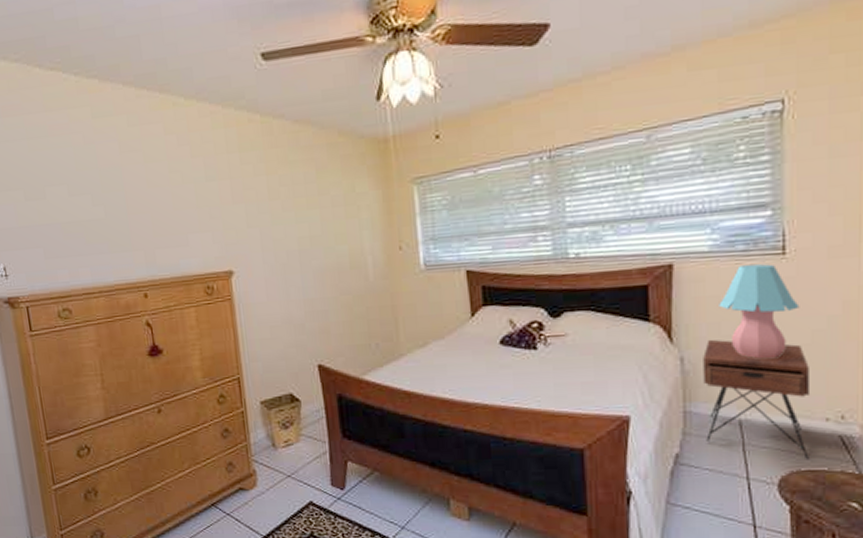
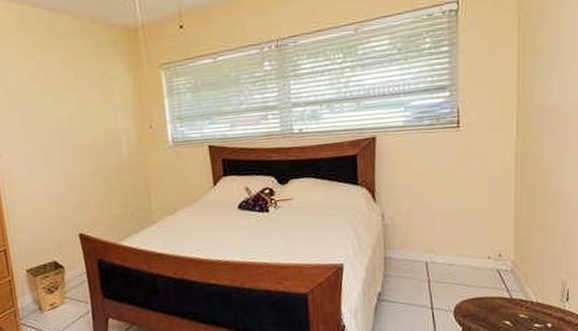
nightstand: present [703,339,809,460] -> none [399,197,476,291]
table lamp: present [719,264,800,359] -> none [410,135,470,212]

